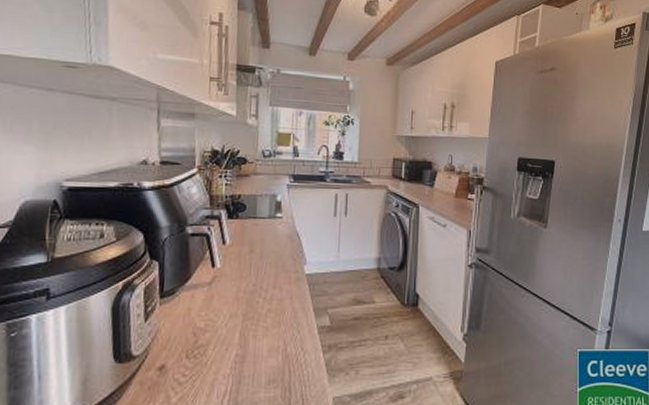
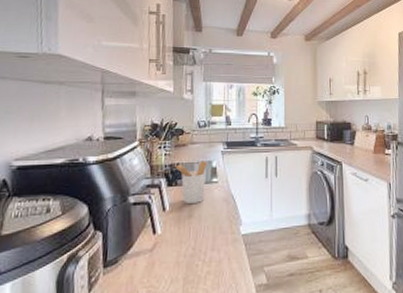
utensil holder: none [235,194,271,240] -> present [173,161,207,205]

